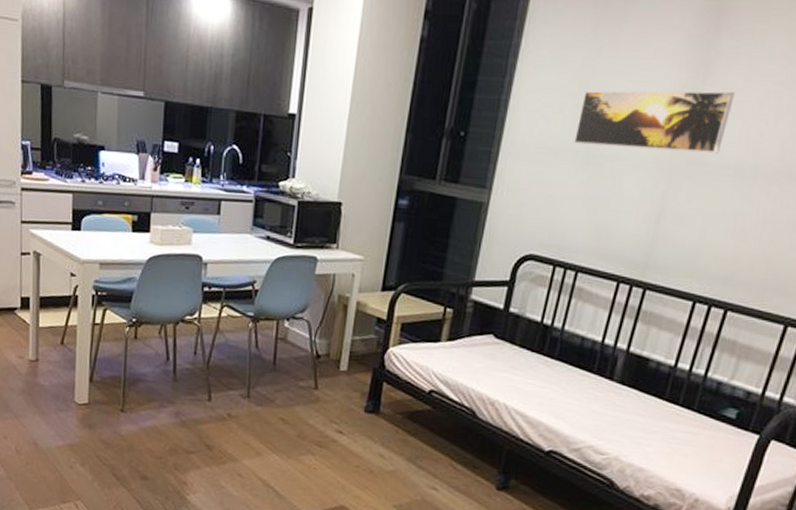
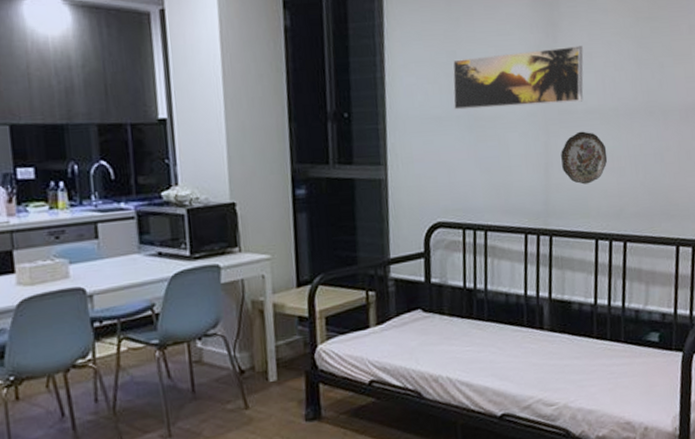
decorative plate: none [676,185,732,243] -> present [561,131,608,185]

